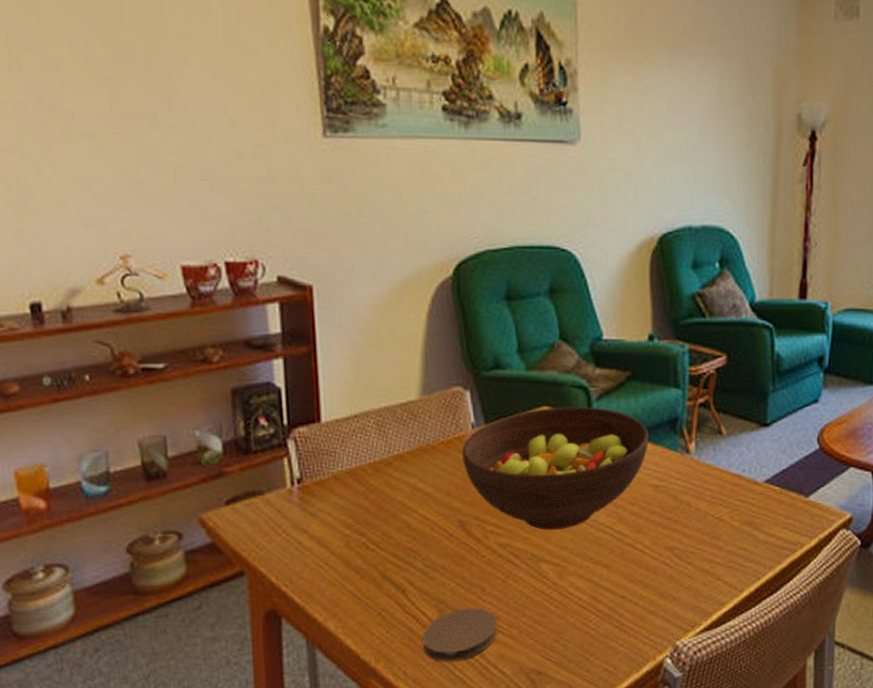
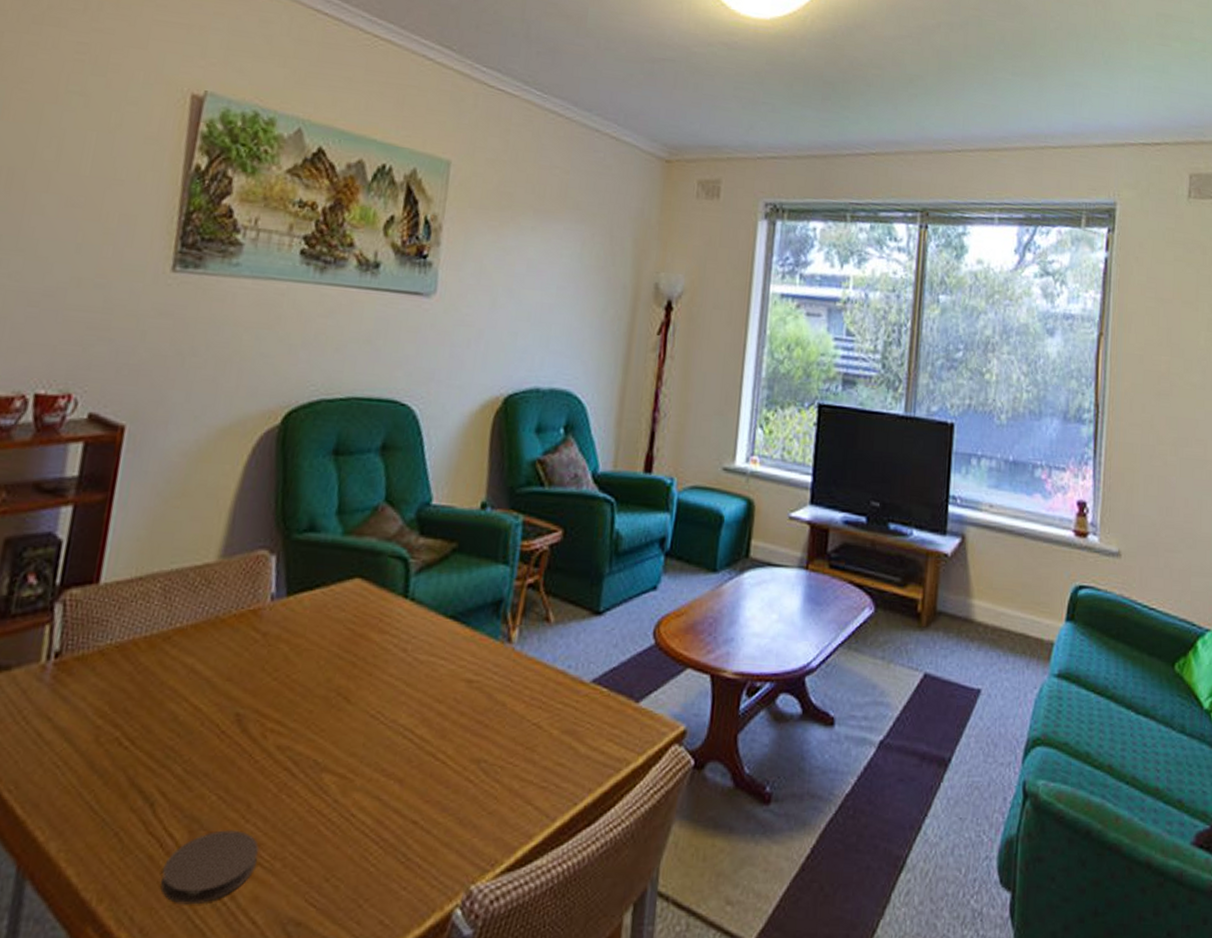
fruit bowl: present [461,407,649,530] -> none [253,579,469,731]

